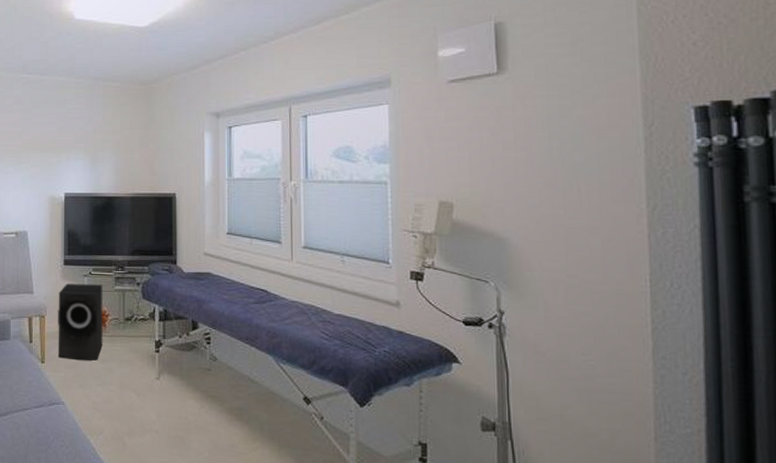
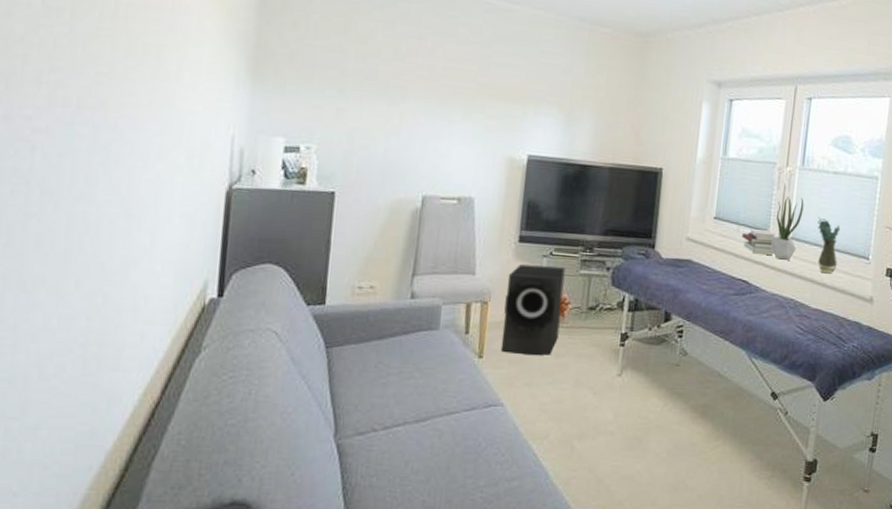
books: none [255,241,289,265] -> present [742,229,775,256]
potted plant: none [285,208,313,270] -> present [771,197,804,261]
vase: none [329,225,355,280] -> present [817,217,841,274]

